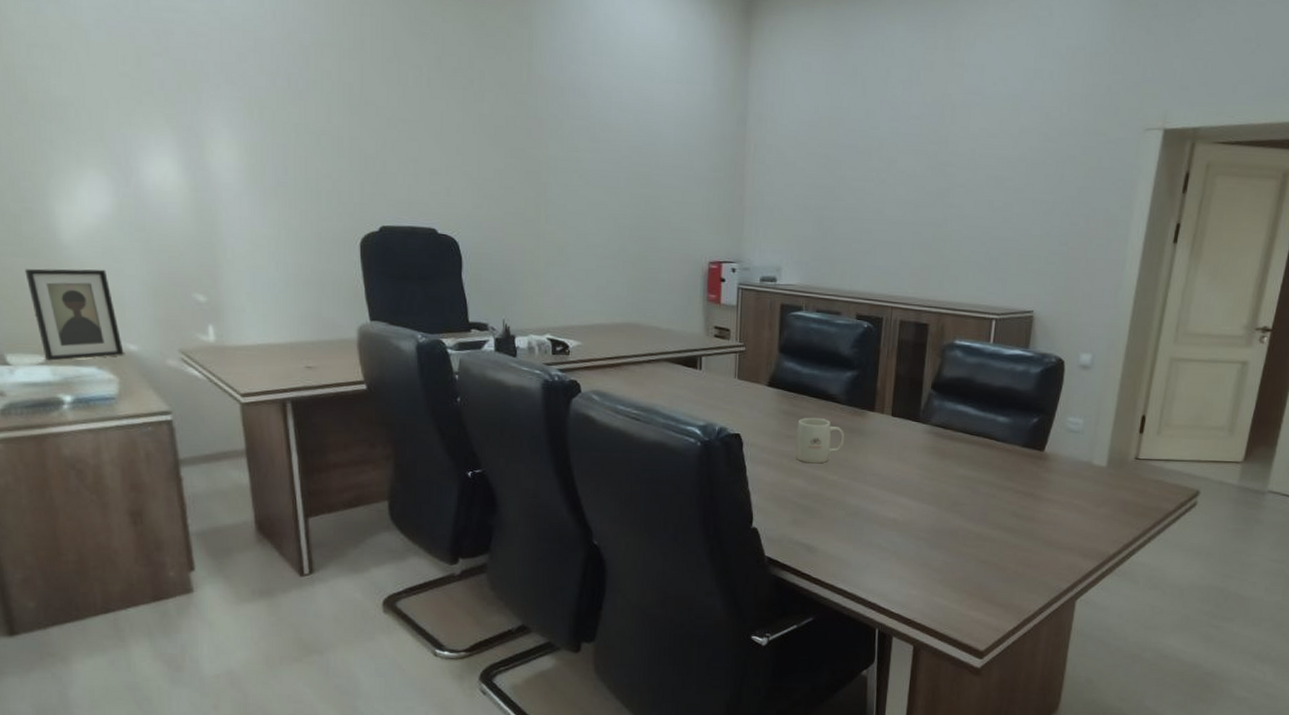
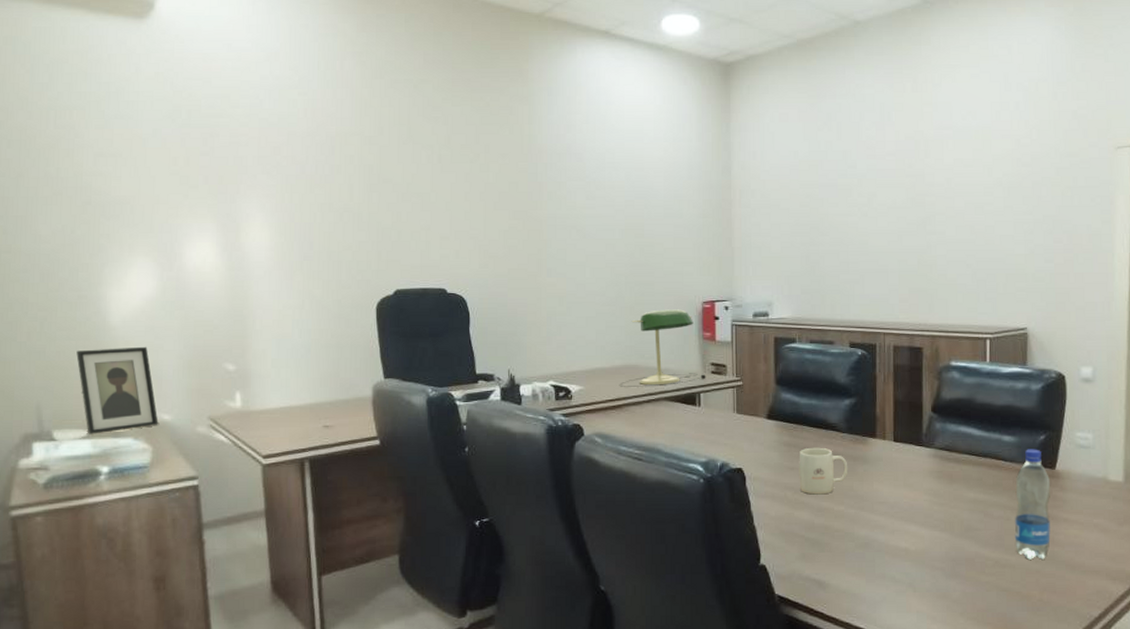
desk lamp: none [619,267,709,347] -> present [619,309,706,387]
bottle: none [997,430,1038,535] -> present [1014,449,1051,560]

